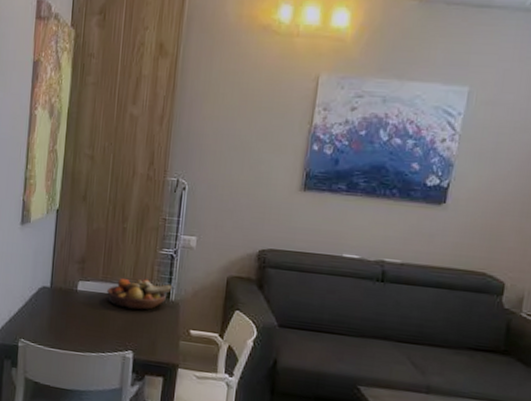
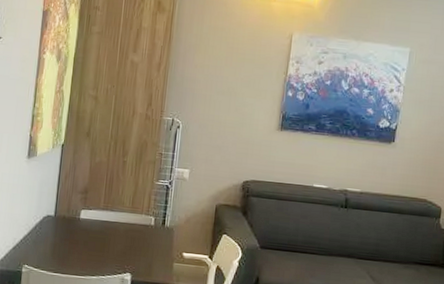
fruit bowl: present [107,279,173,310] -> none [108,207,168,236]

